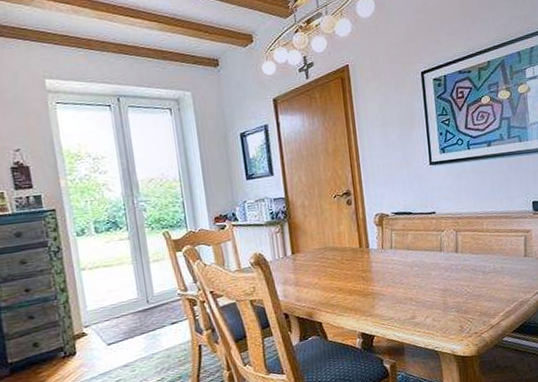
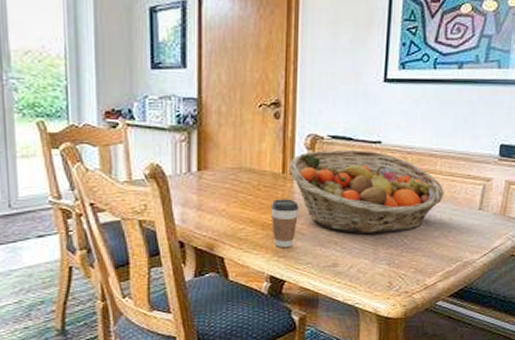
coffee cup: none [354,267,378,309] -> present [270,199,299,248]
fruit basket: none [364,220,494,290] -> present [289,149,444,234]

